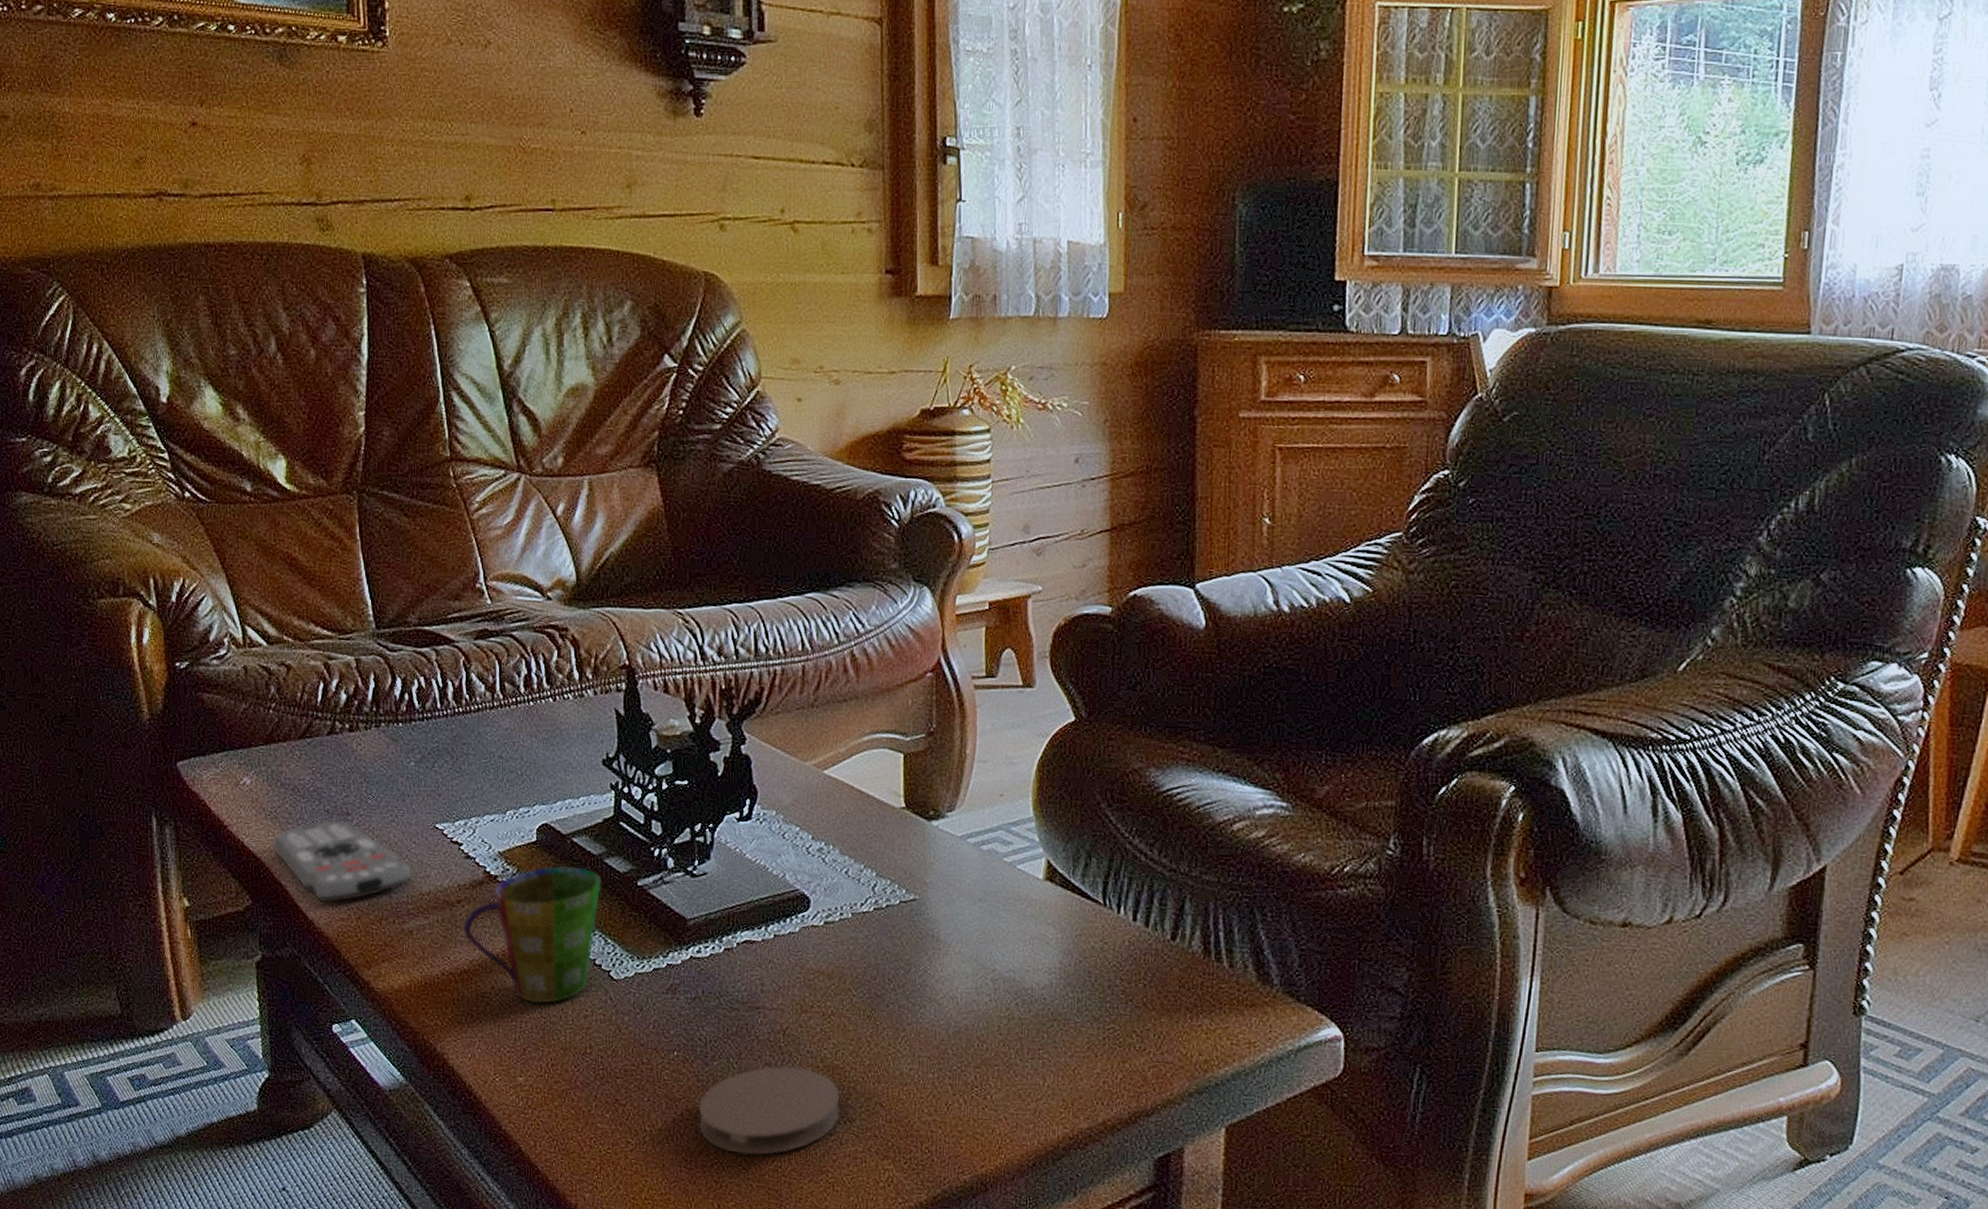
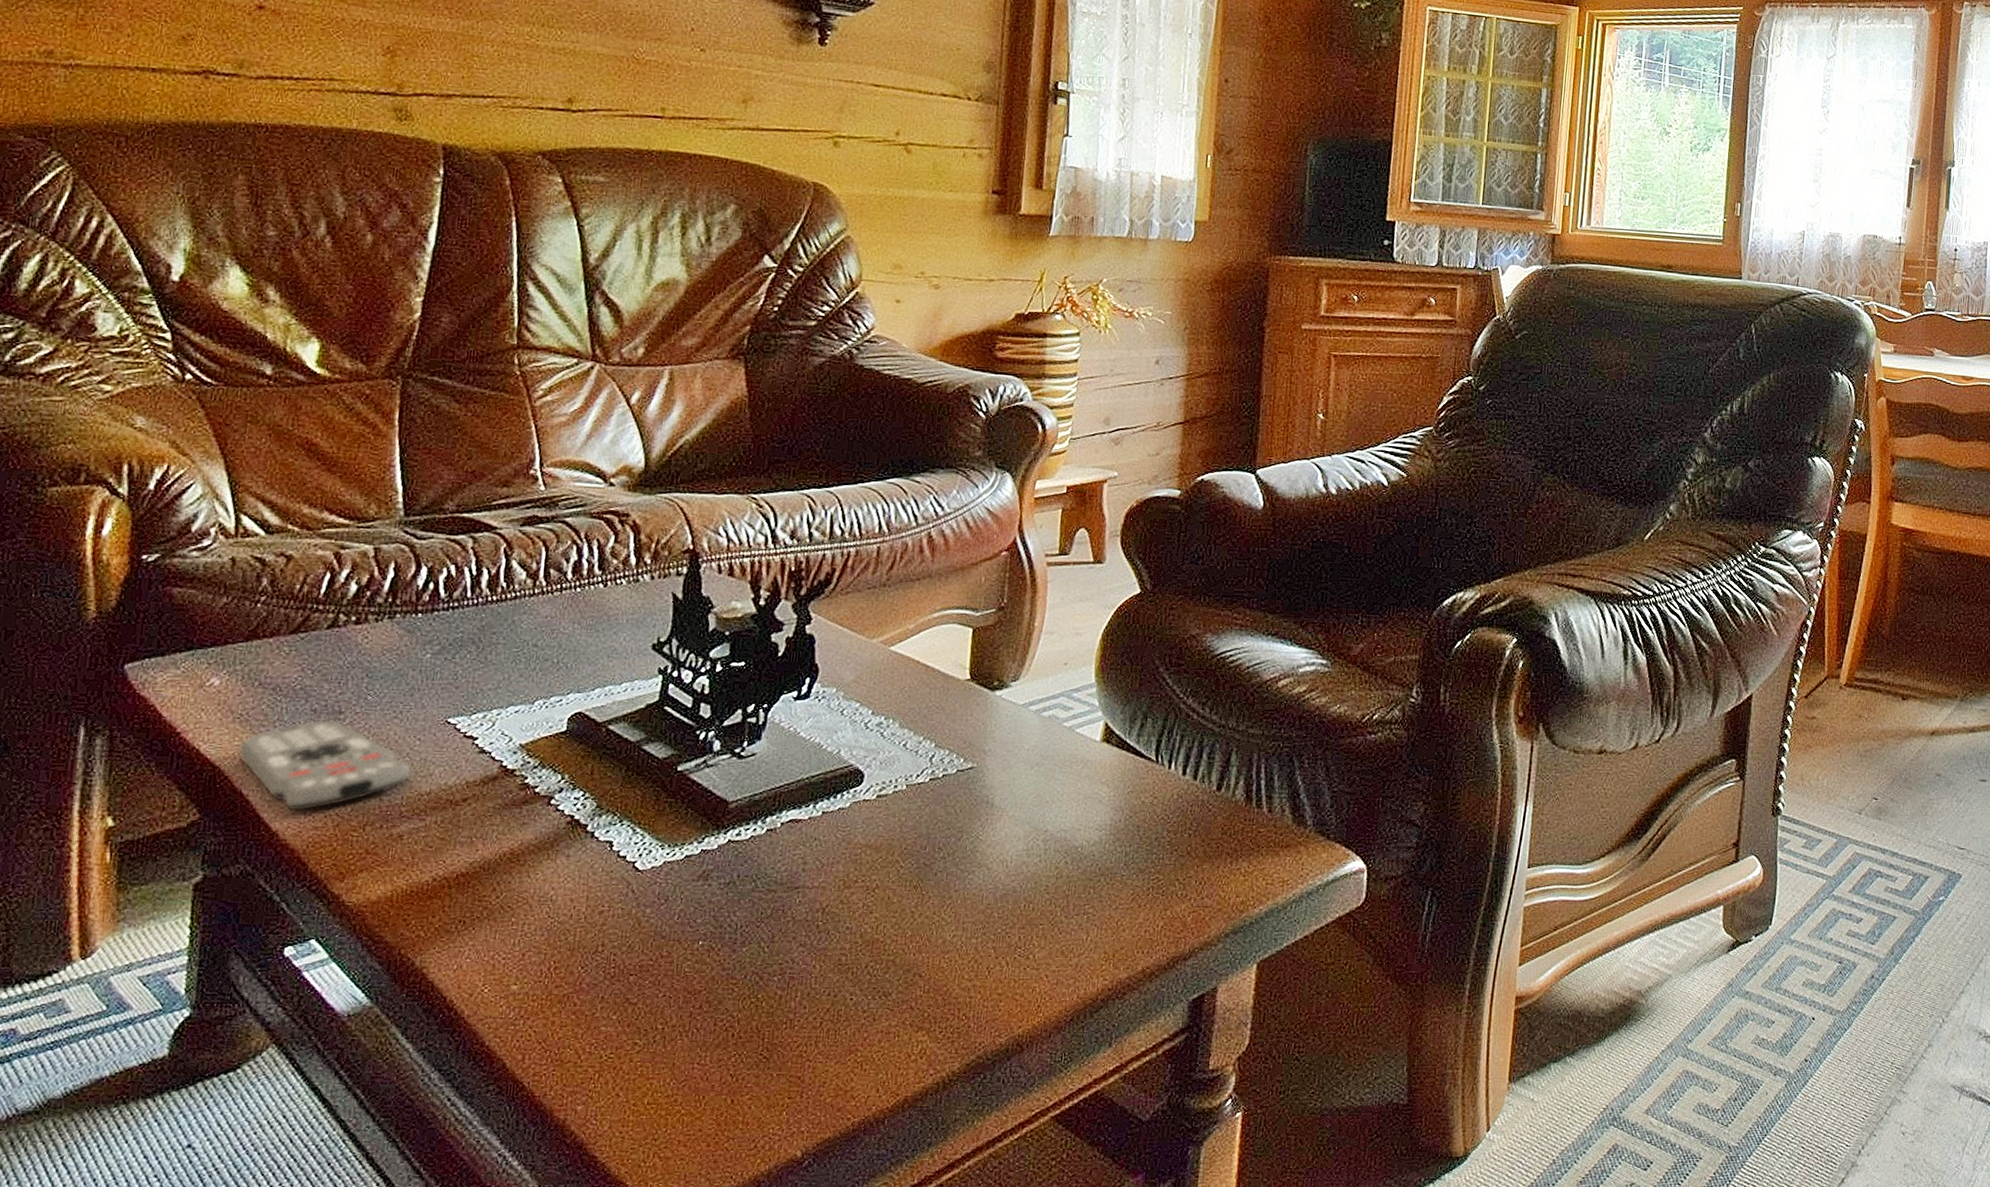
cup: present [463,865,601,1004] -> none [466,754,637,904]
coaster: present [698,1065,840,1156] -> none [718,945,878,1042]

